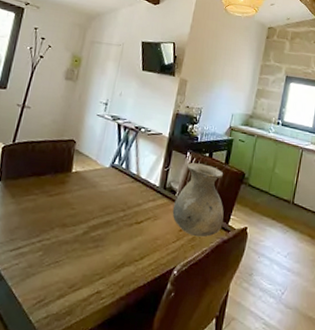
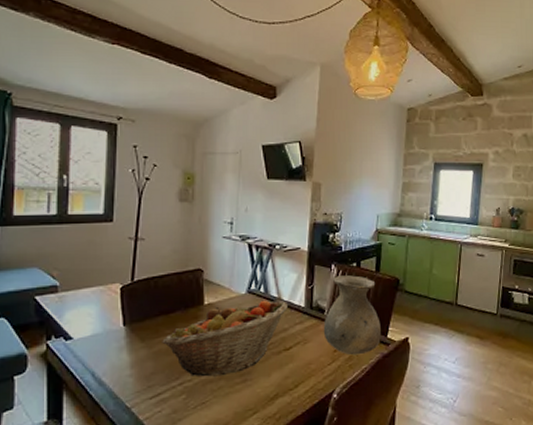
fruit basket: none [29,175,144,239] -> present [162,300,288,377]

